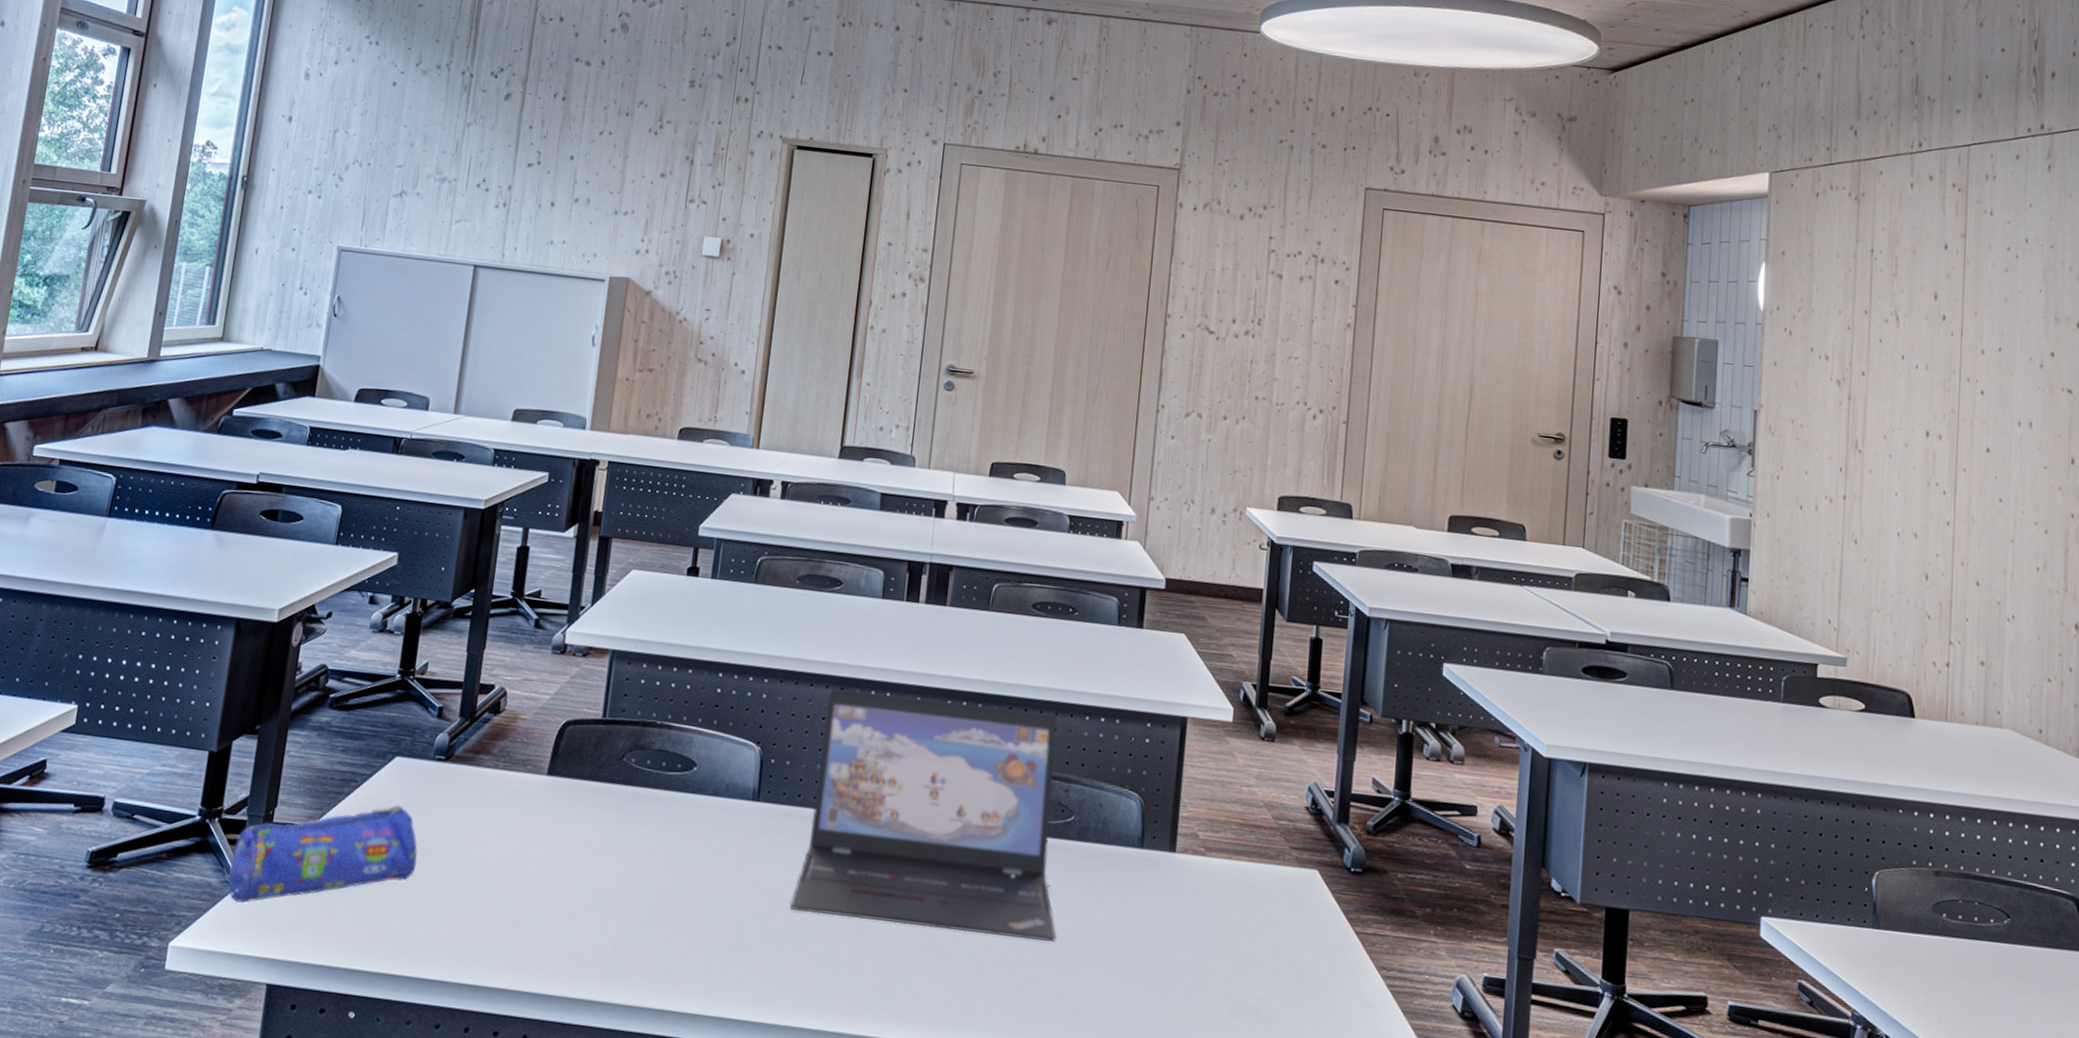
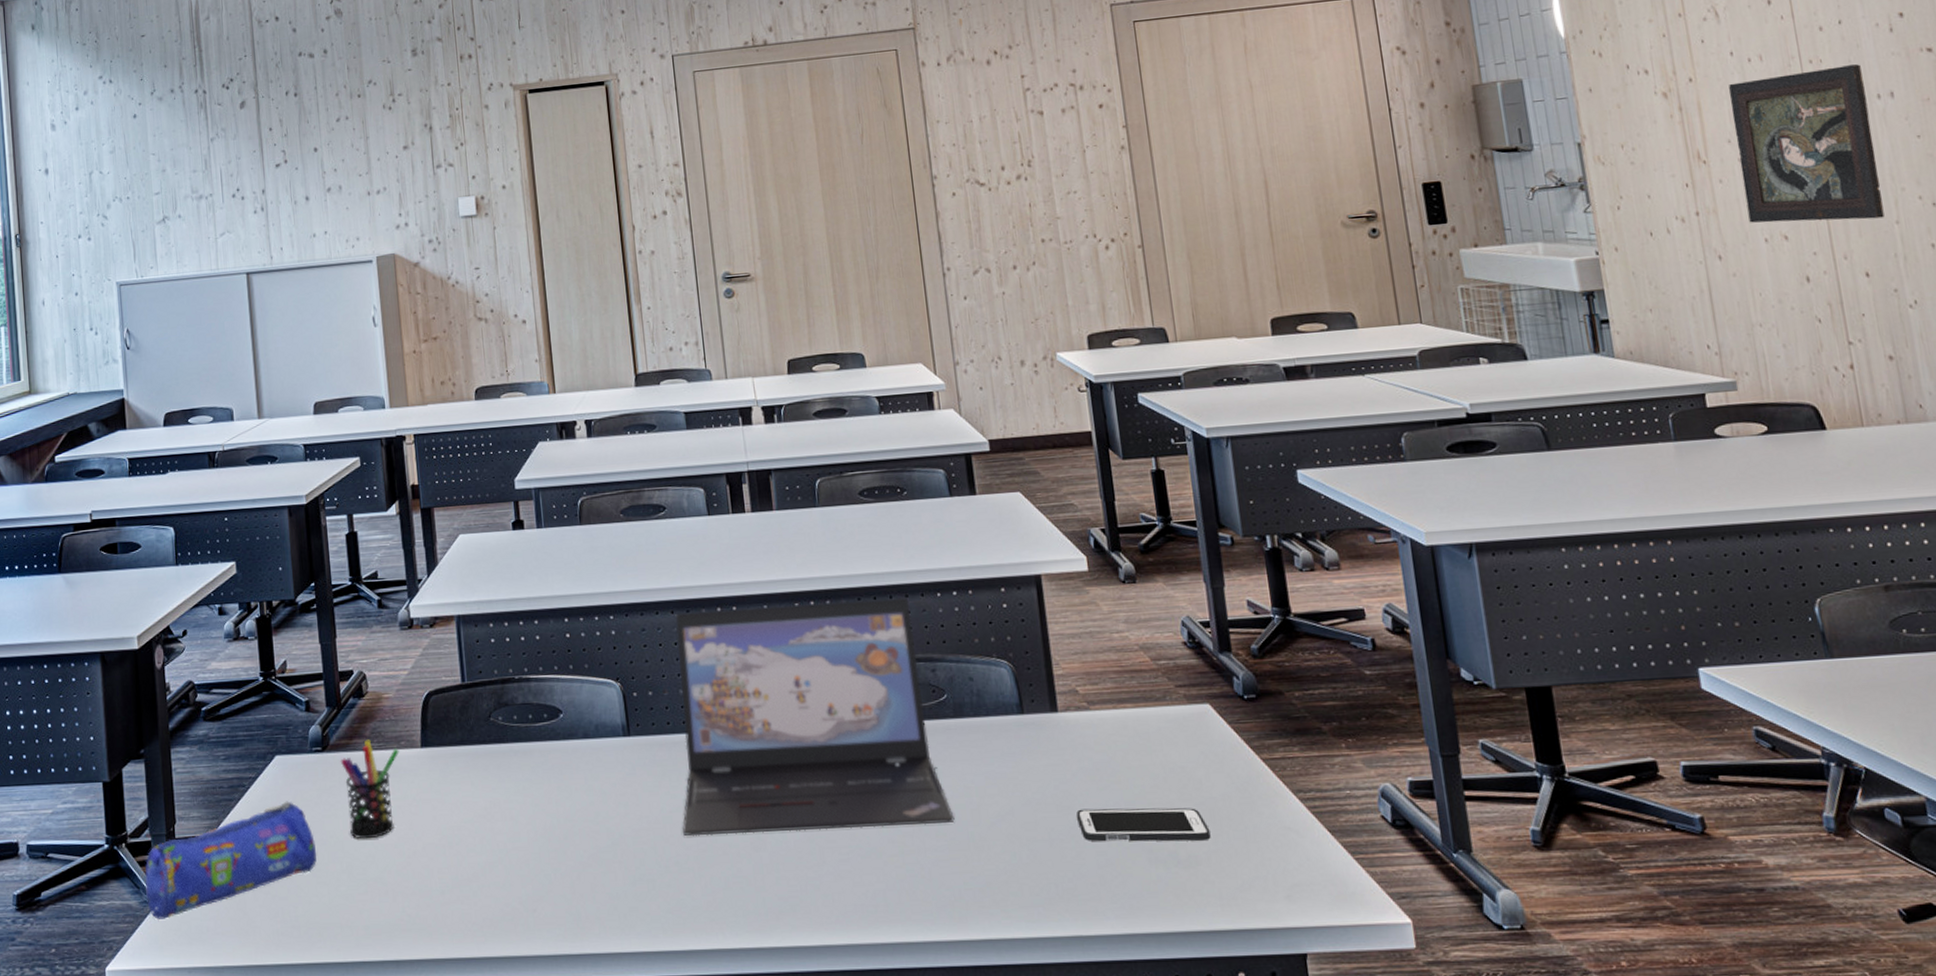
pen holder: none [456,757,524,858] -> present [340,739,399,839]
cell phone: none [1172,950,1293,1001] -> present [1077,808,1211,842]
framed painting: none [1887,384,2009,535] -> present [1728,64,1885,223]

